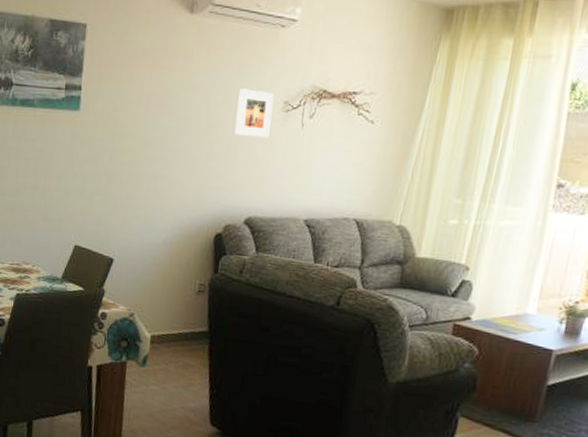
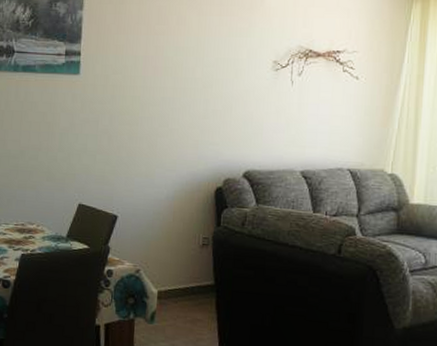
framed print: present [234,88,274,138] -> none [228,50,264,96]

